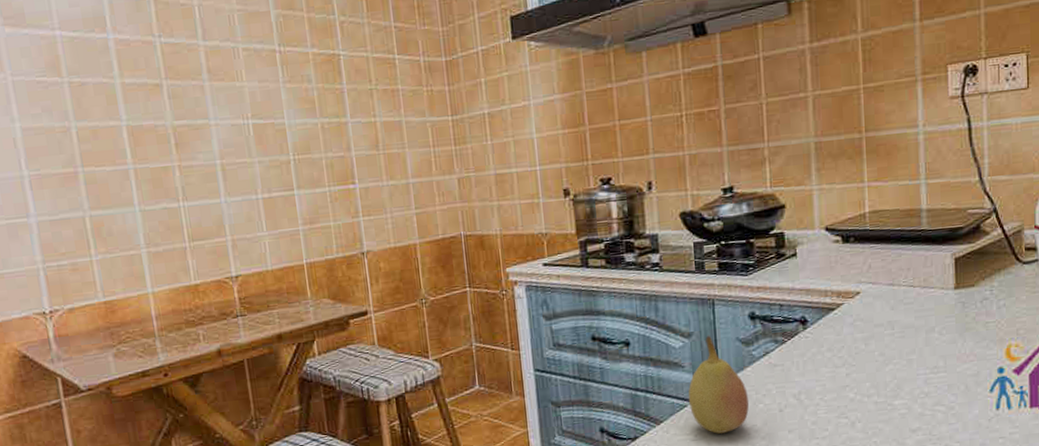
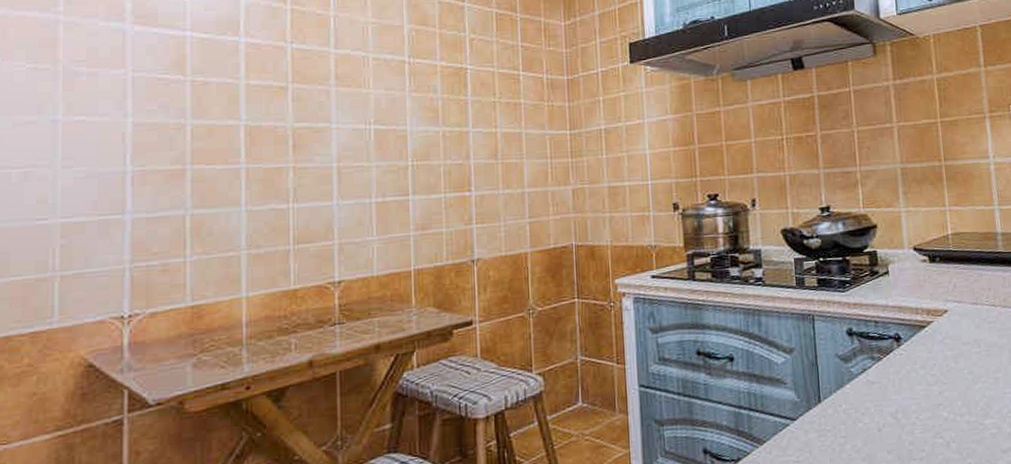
fruit: present [688,335,749,434] -> none [790,351,849,455]

